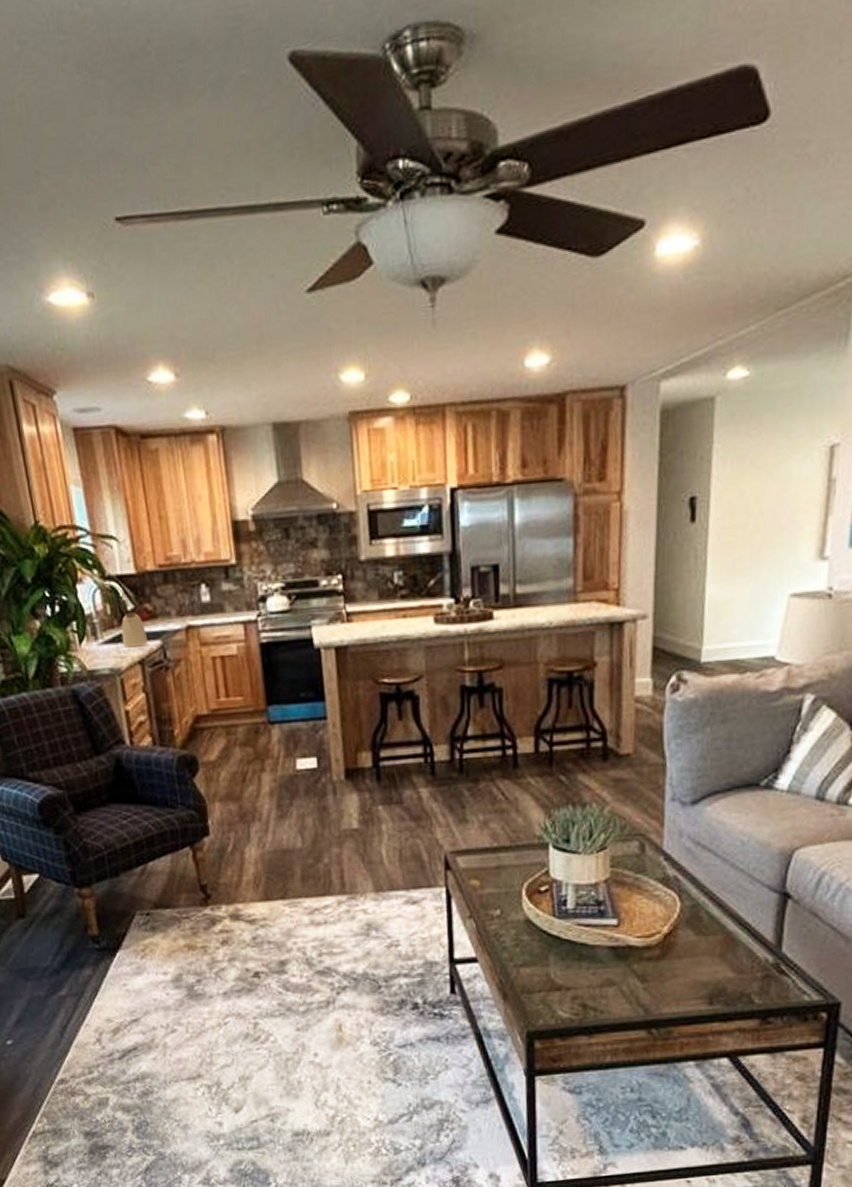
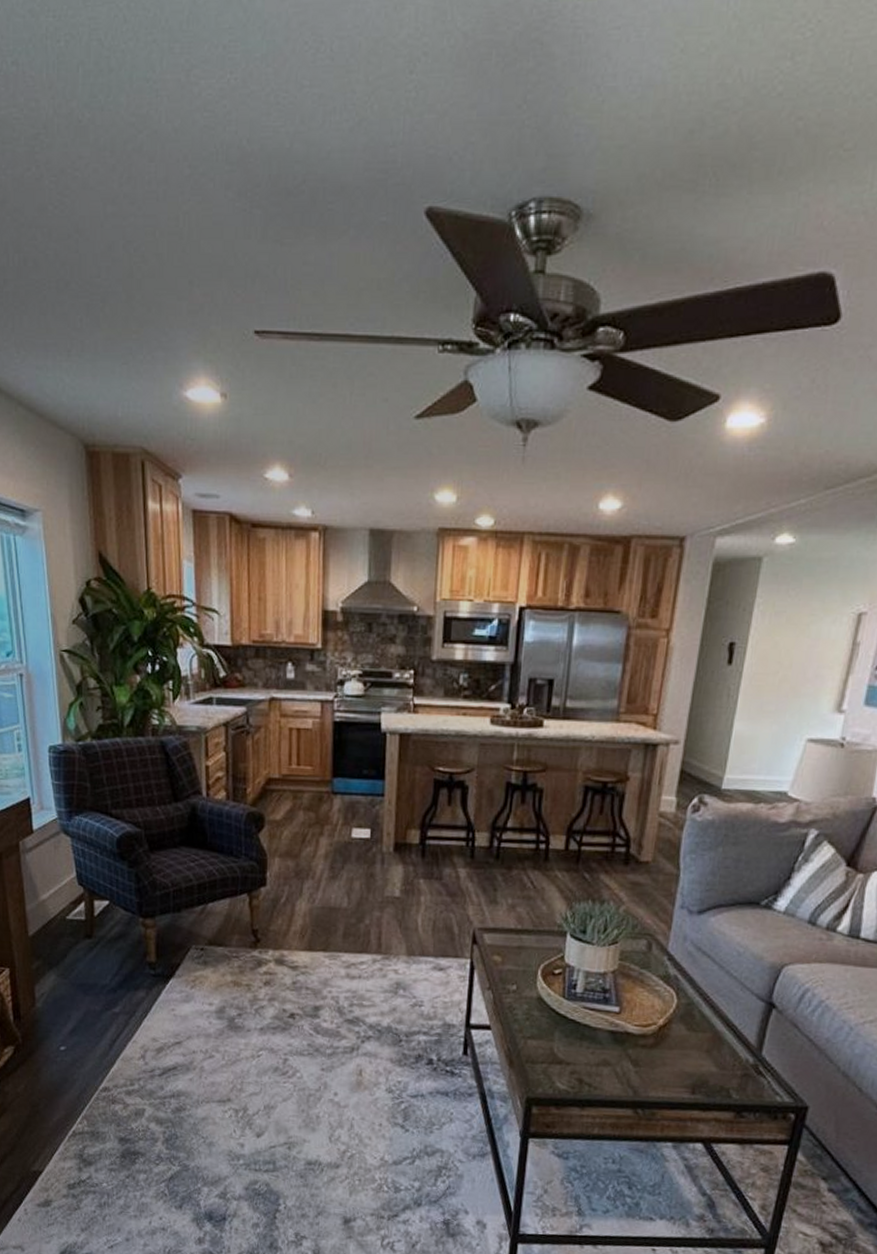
kettle: present [121,613,148,648] -> none [211,680,234,711]

